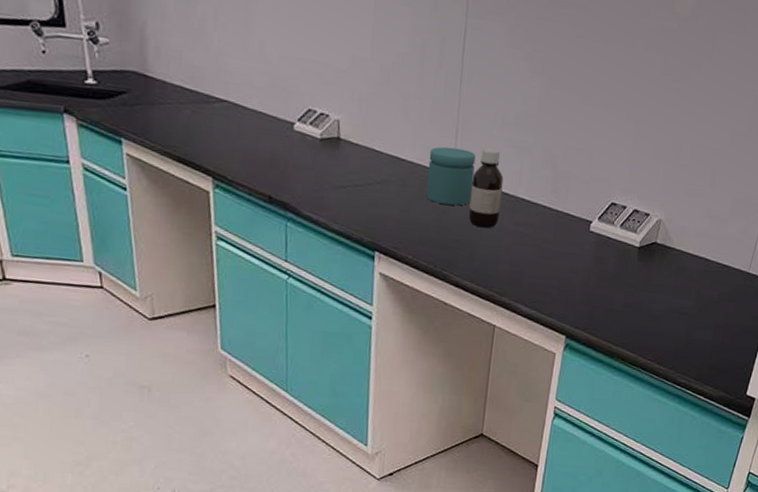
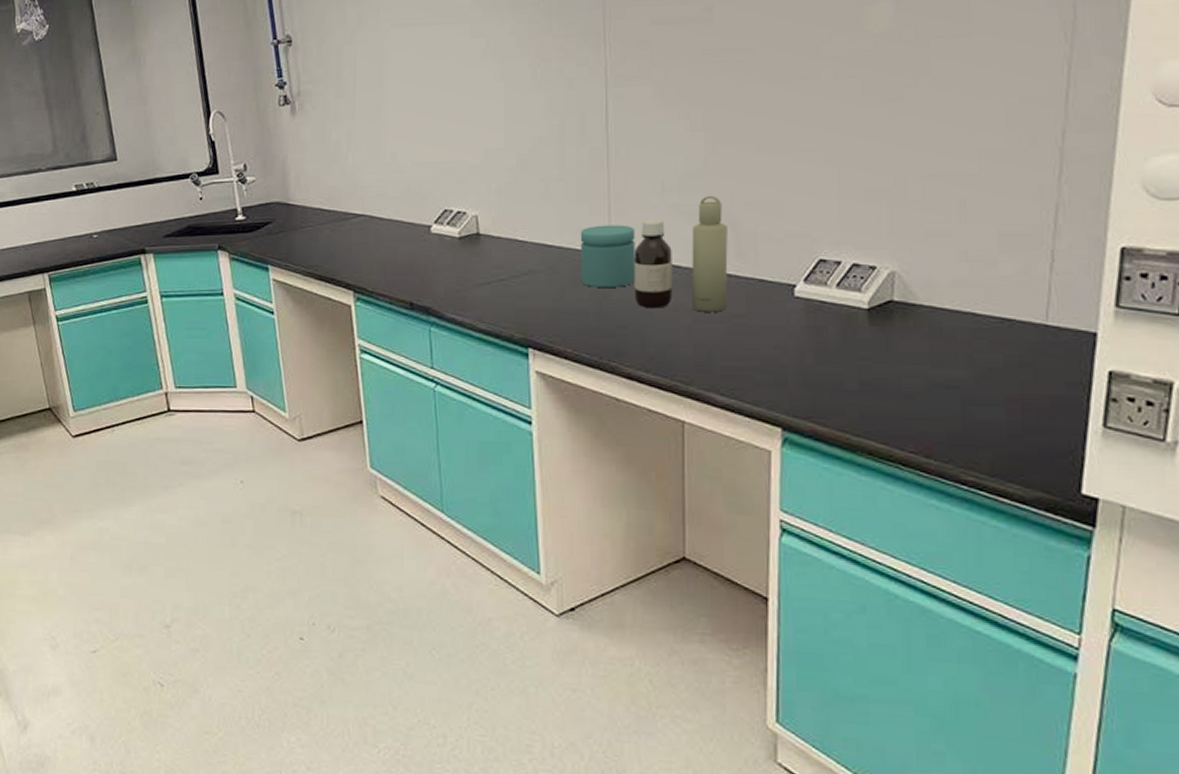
bottle: none [512,134,549,237] -> present [691,195,728,312]

